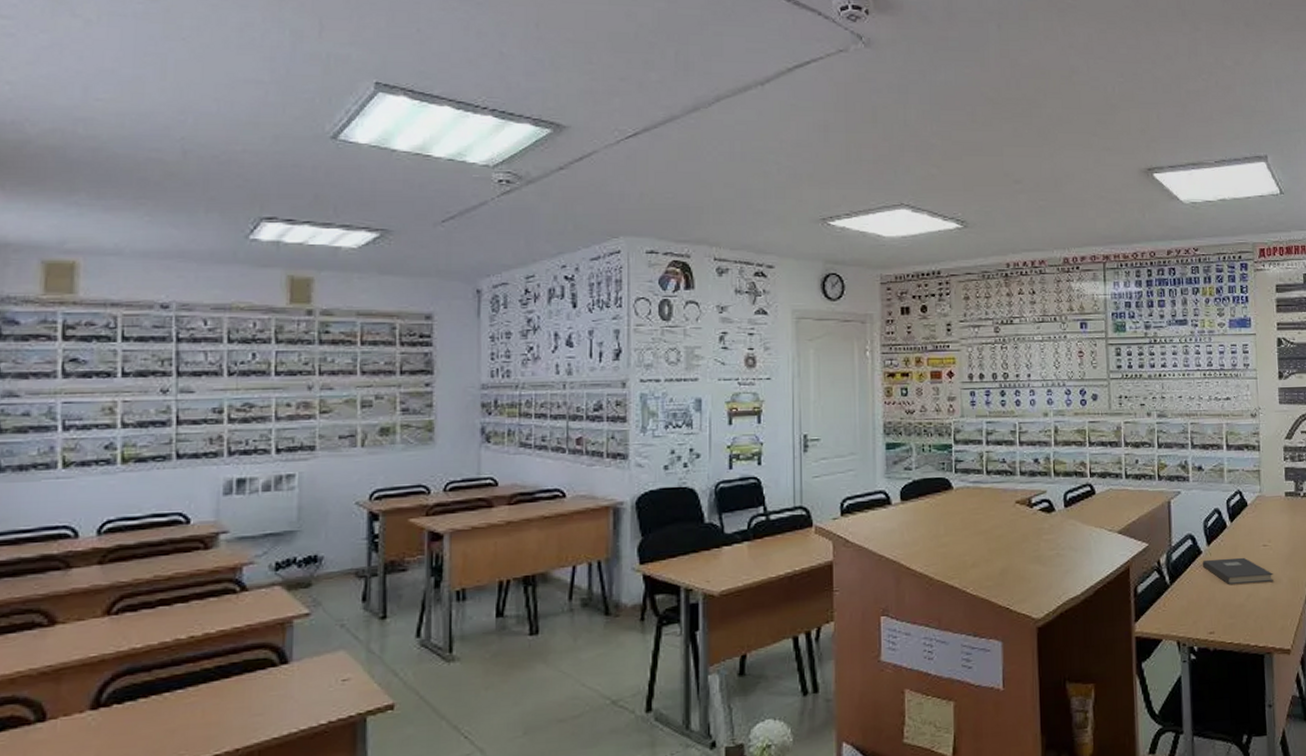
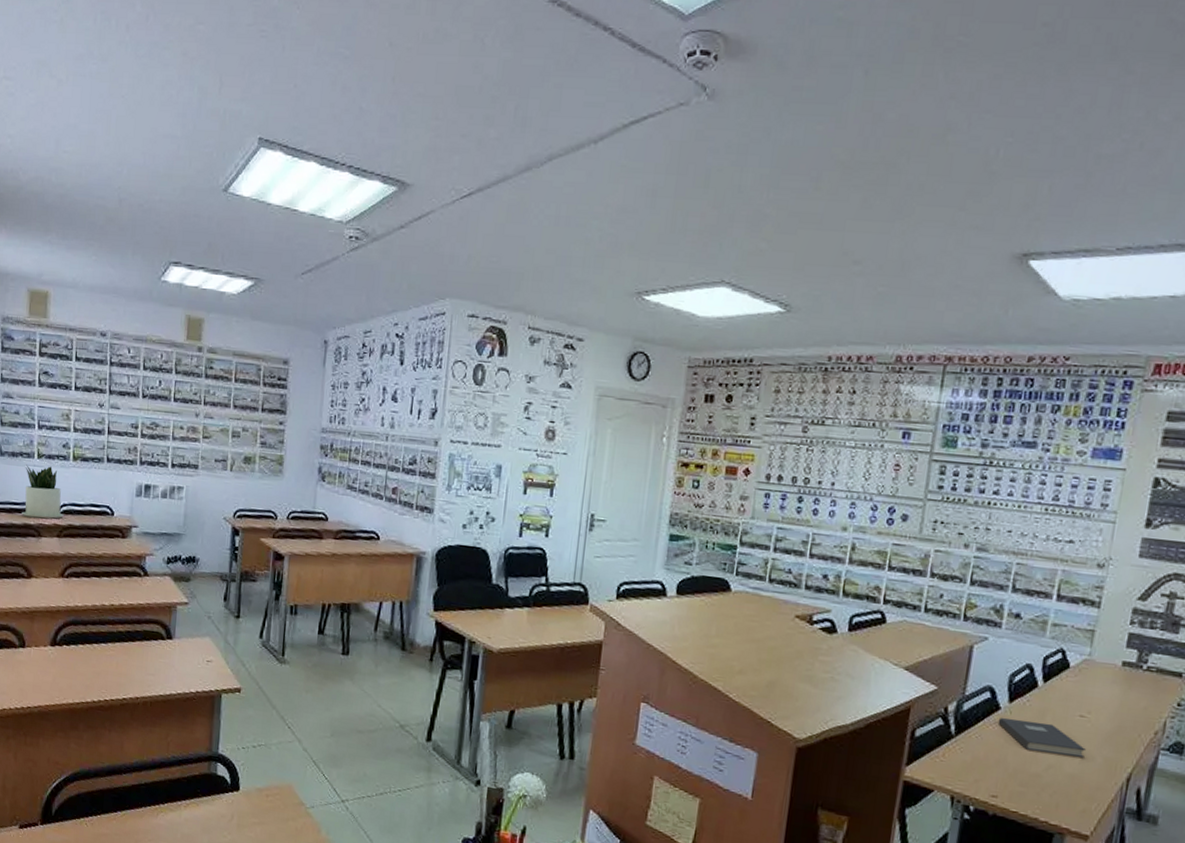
planter: none [35,475,109,546] -> present [21,465,64,519]

